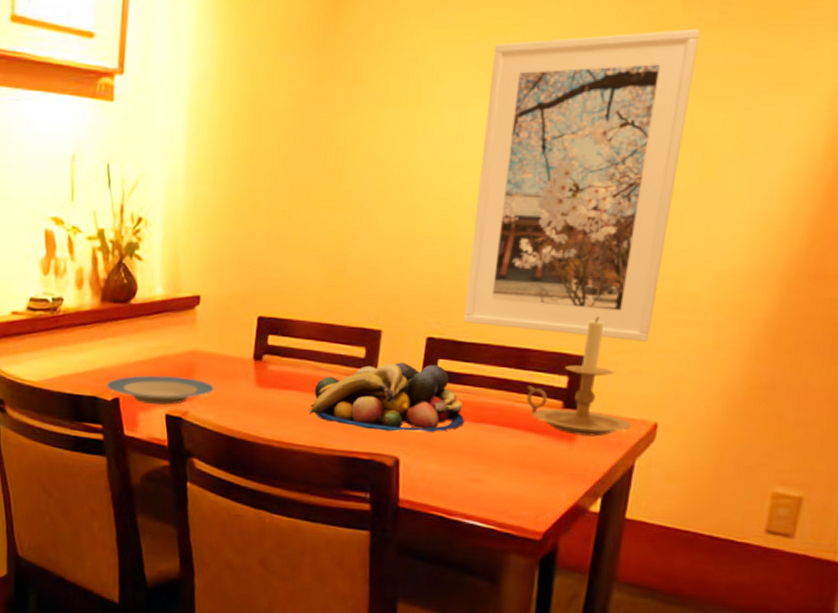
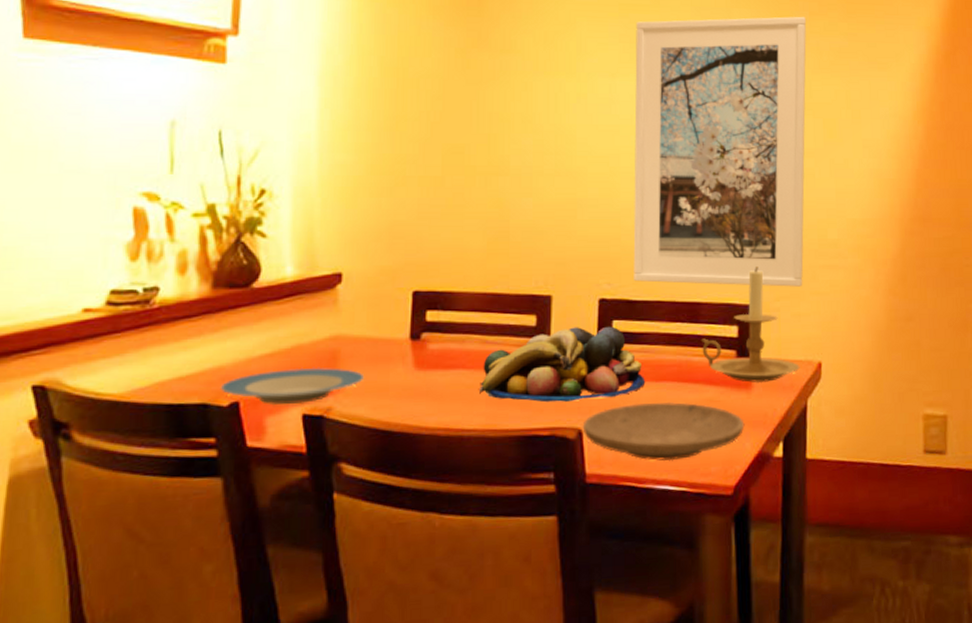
plate: none [399,440,563,500] -> present [582,401,745,461]

